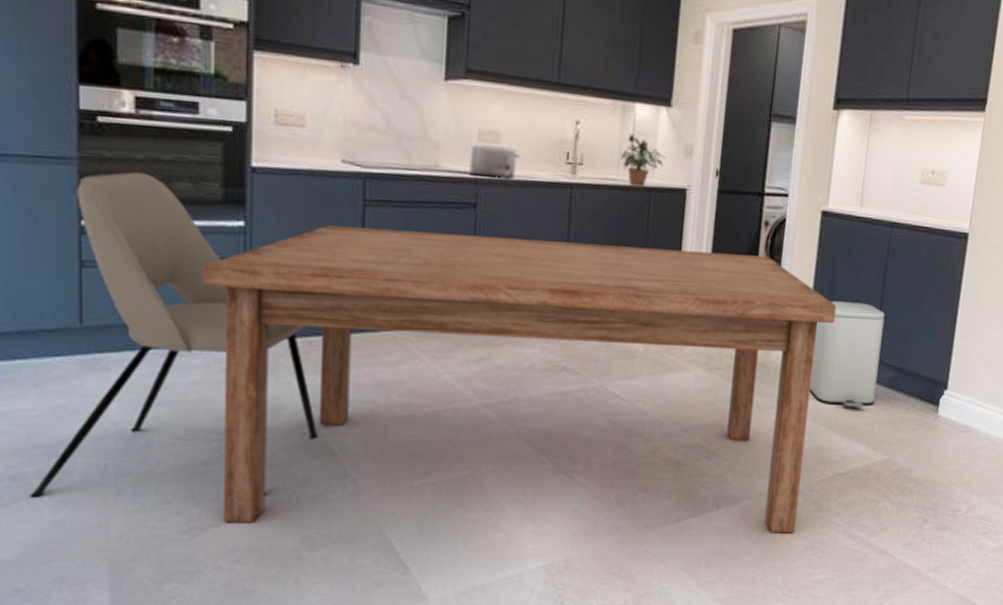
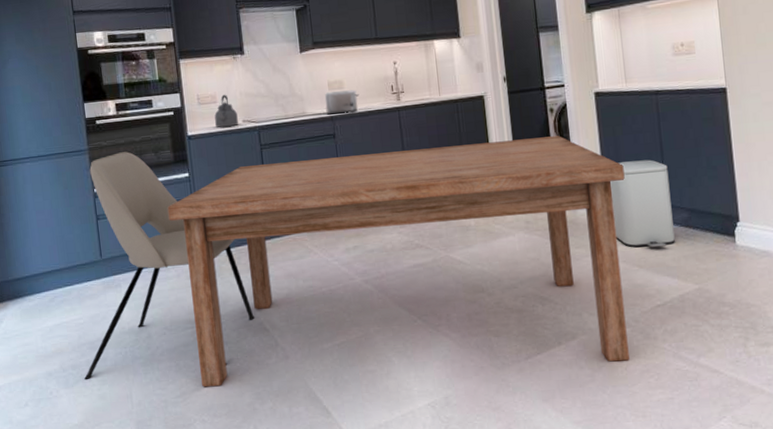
kettle: none [298,116,335,167] -> present [214,94,238,128]
potted plant: present [620,134,666,188] -> none [429,63,464,102]

